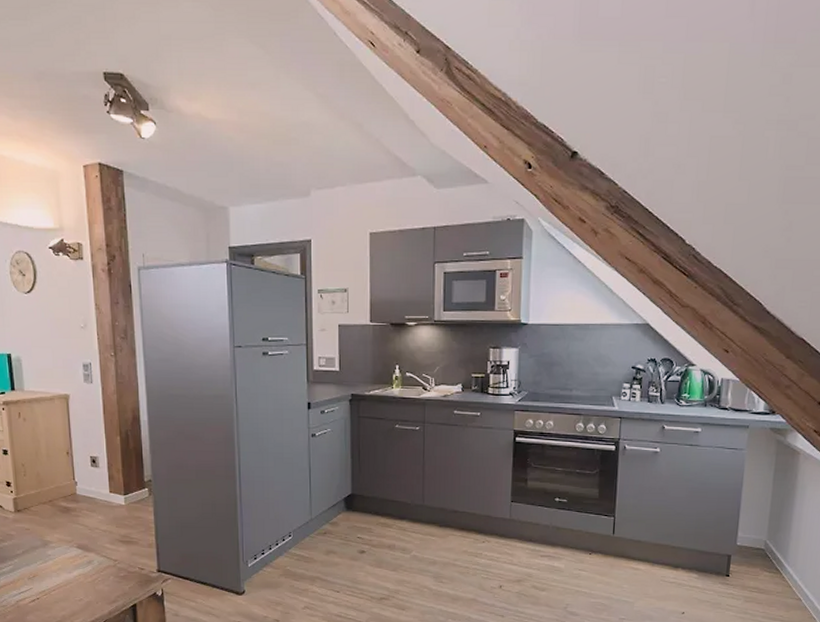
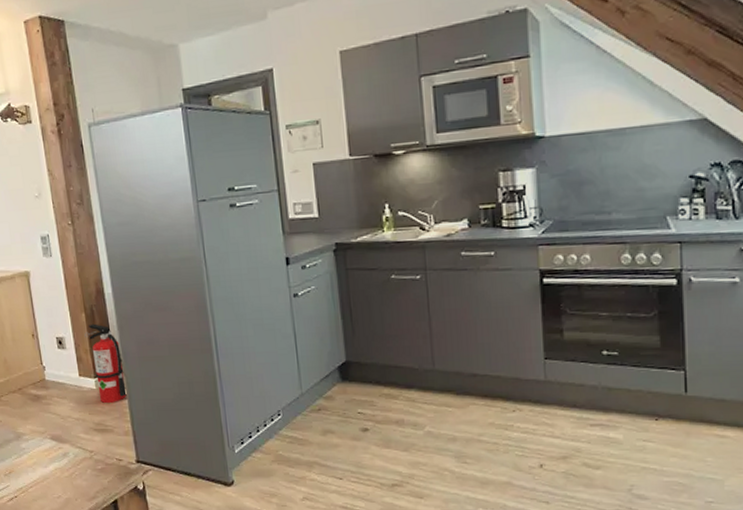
fire extinguisher: none [118,446,154,519] -> present [85,323,127,404]

